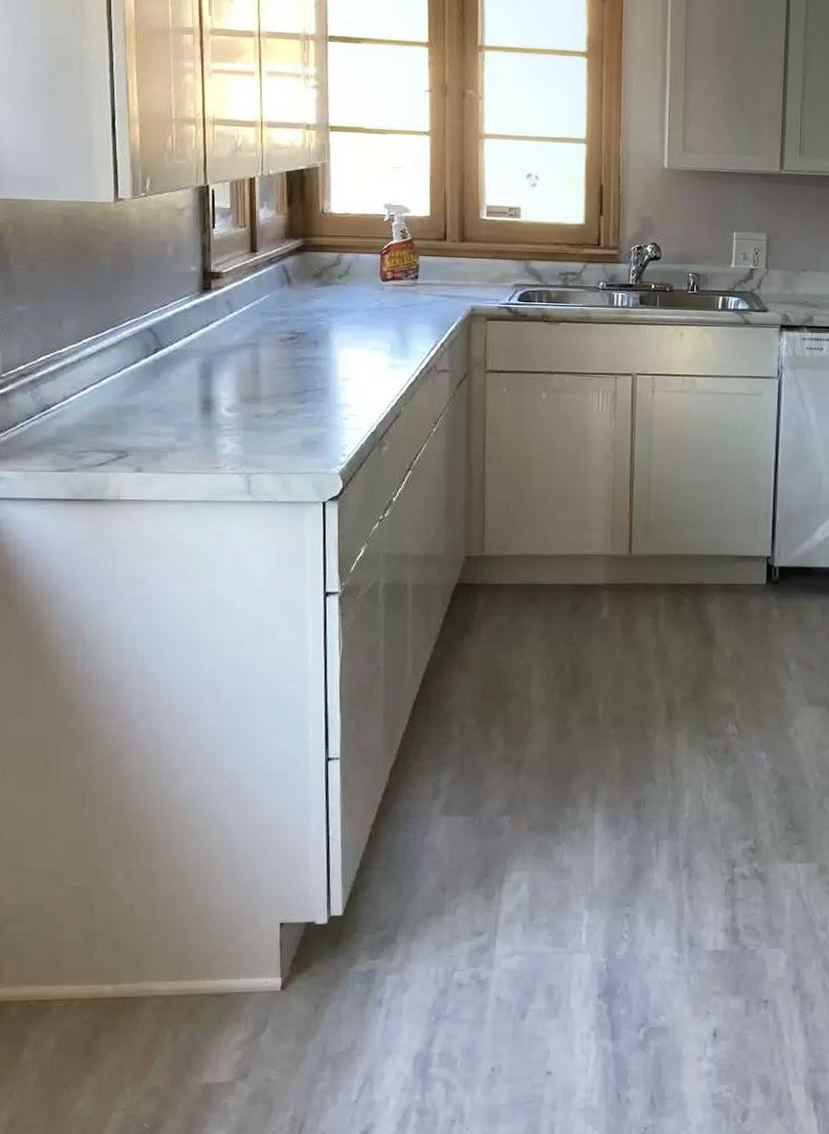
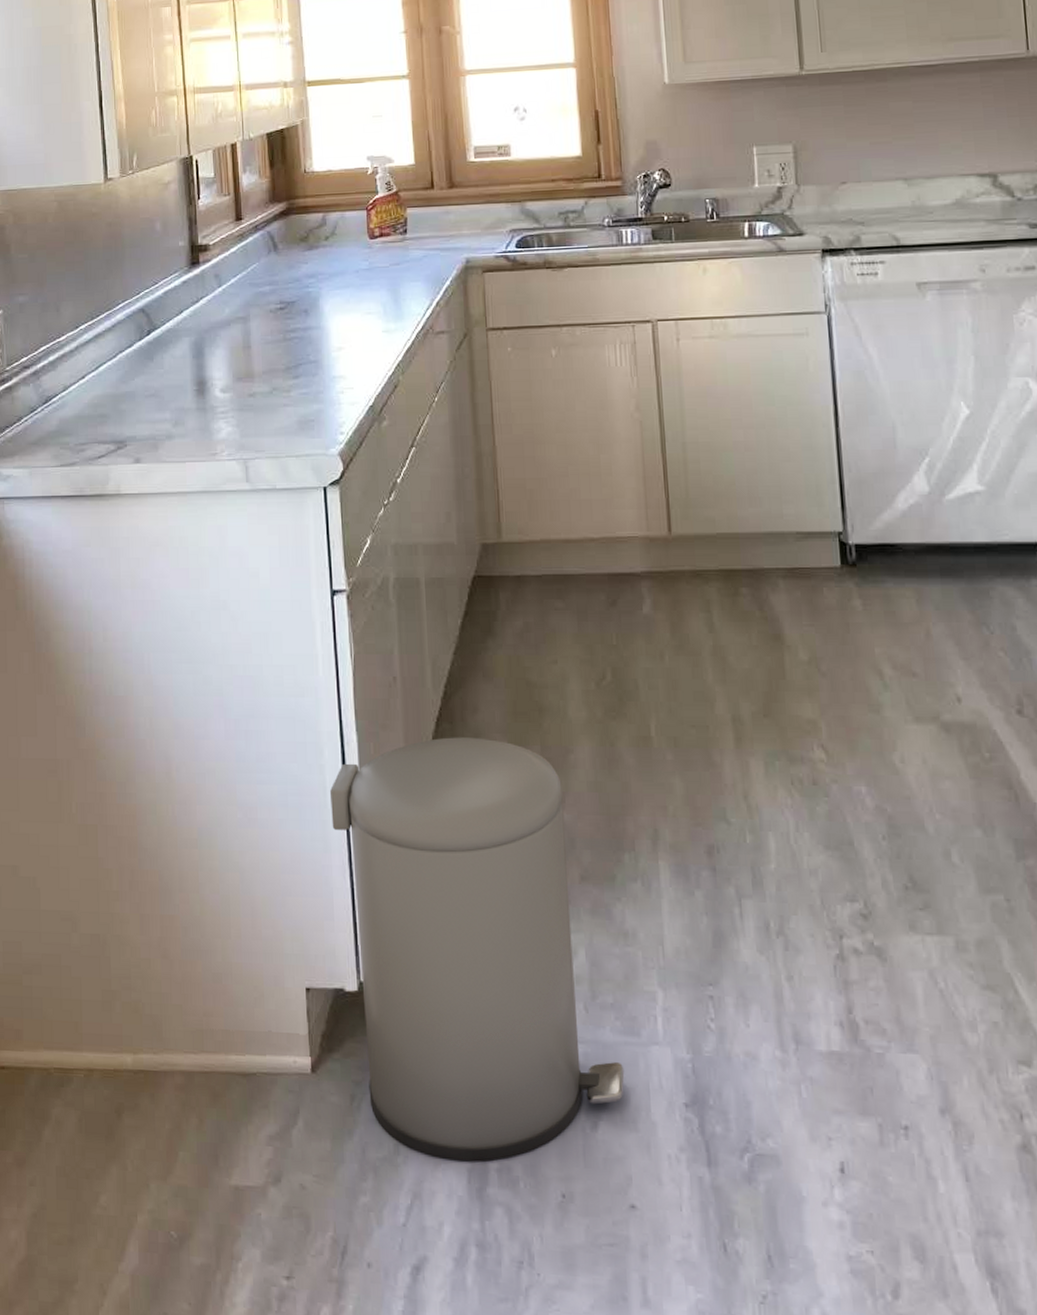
pedal bin: none [312,717,552,1050] -> present [330,737,625,1162]

